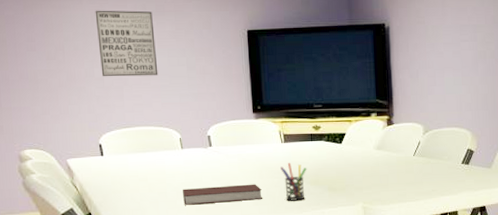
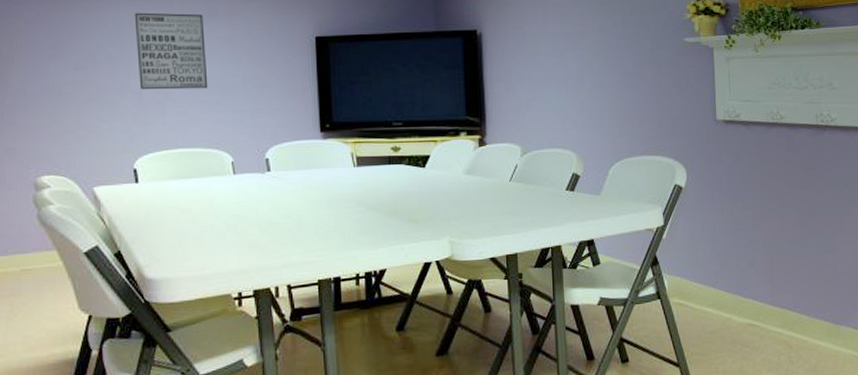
notebook: present [182,184,263,205] -> none [232,215,331,241]
pen holder: present [280,163,307,201] -> none [352,190,384,235]

